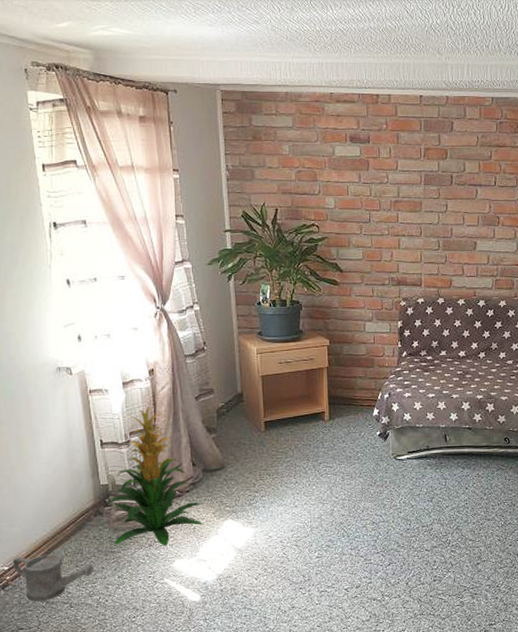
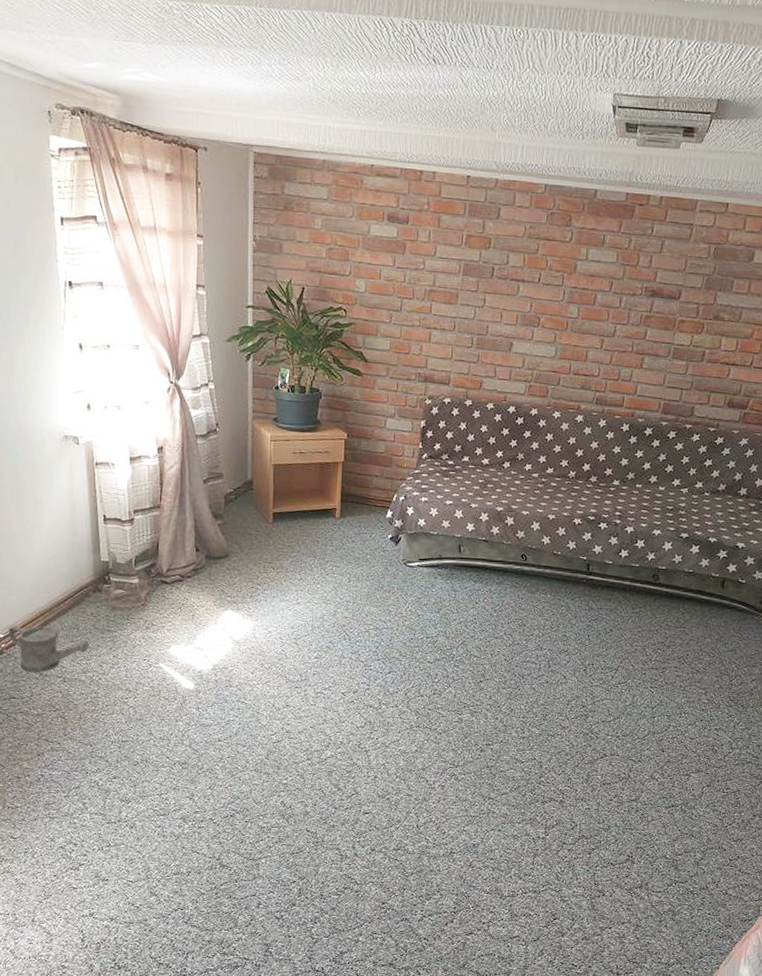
indoor plant: present [107,406,204,546] -> none [107,485,203,630]

